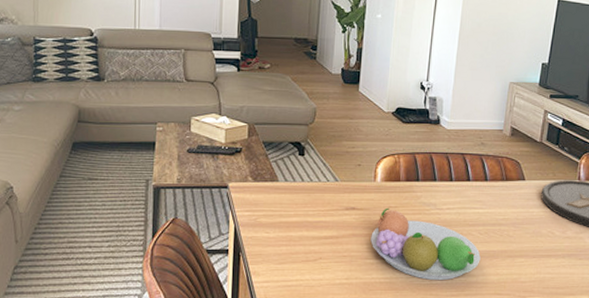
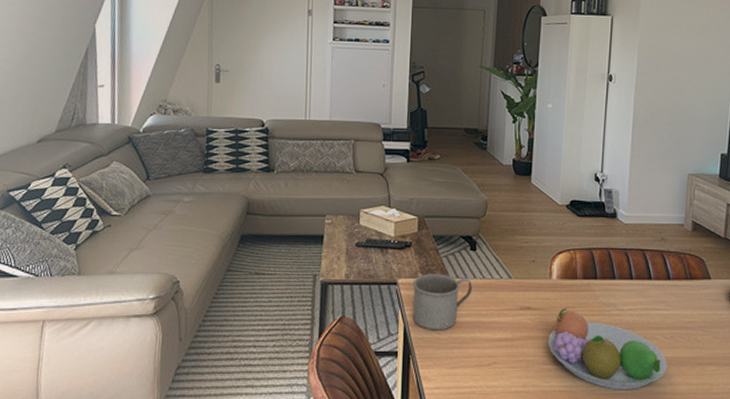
mug: none [242,177,301,230] -> present [412,274,473,331]

